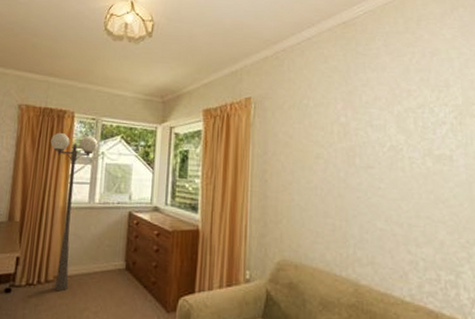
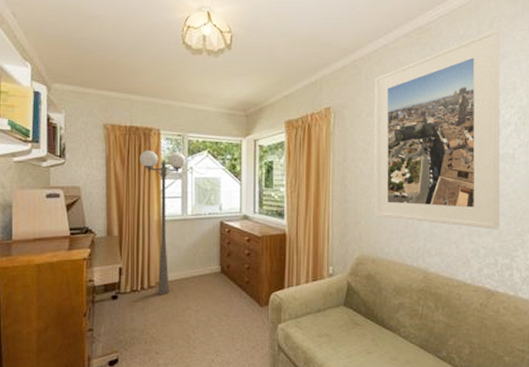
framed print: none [297,25,441,240] -> present [374,28,500,230]

